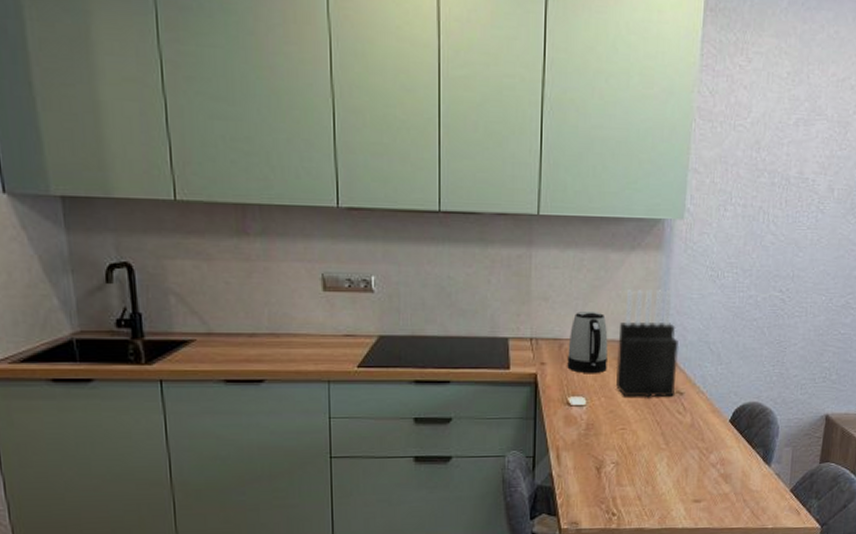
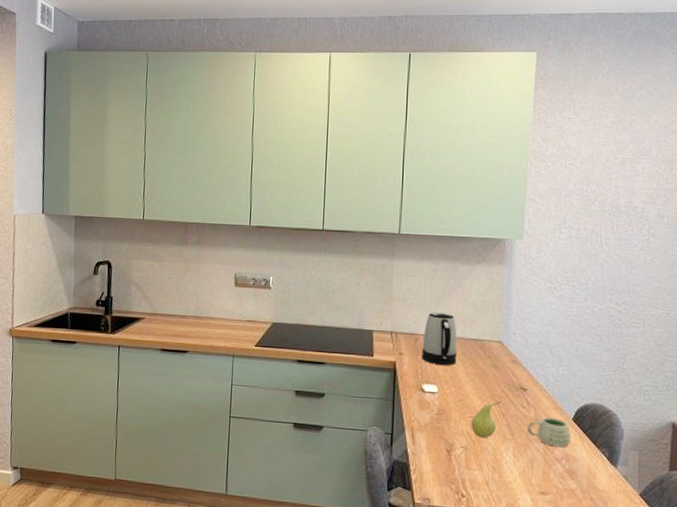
knife block: present [616,290,680,398] -> none [464,296,522,392]
fruit: none [623,408,655,451] -> present [471,401,501,438]
mug: none [683,420,727,452] -> present [527,416,570,448]

